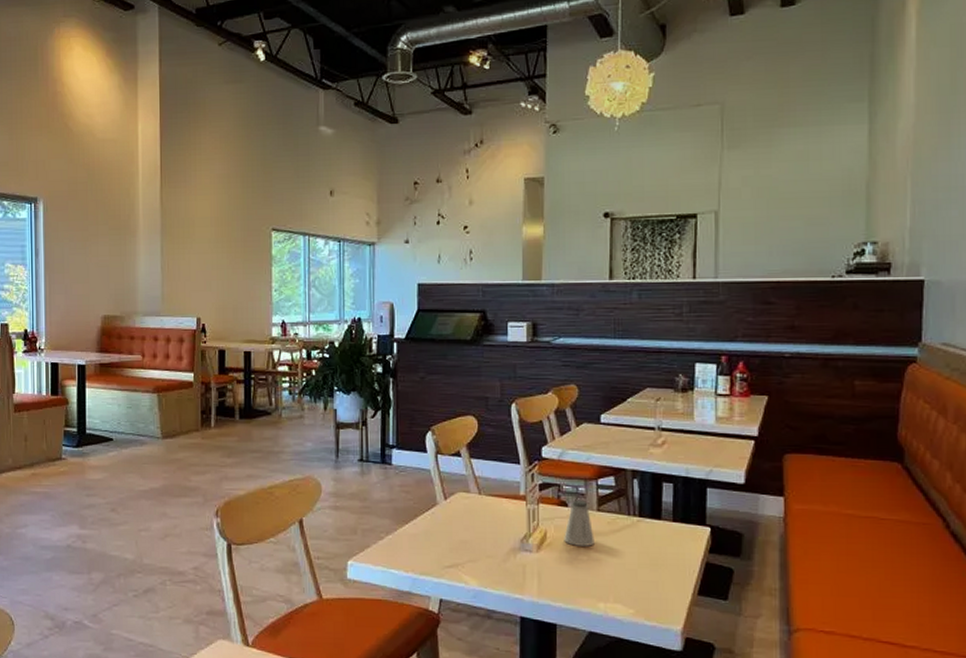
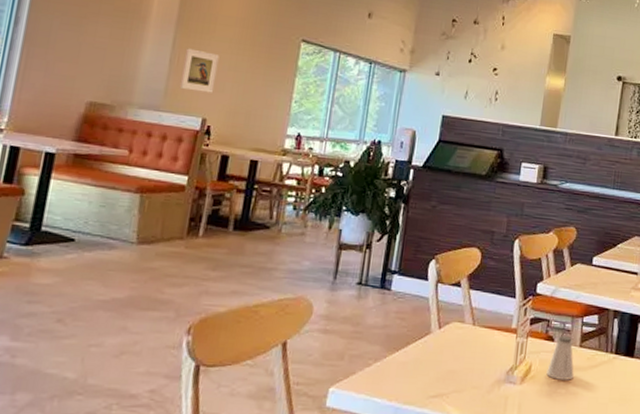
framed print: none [172,254,202,294] -> present [179,48,220,93]

